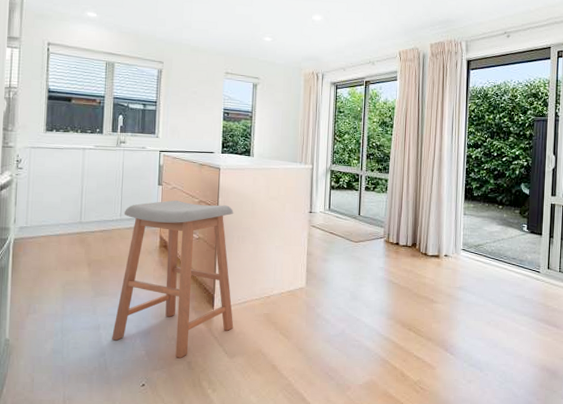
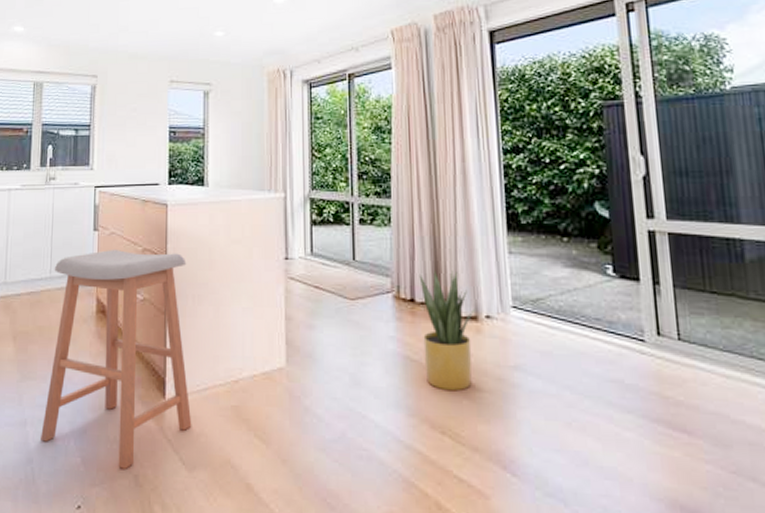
planter: none [401,224,439,303] -> present [419,270,476,392]

